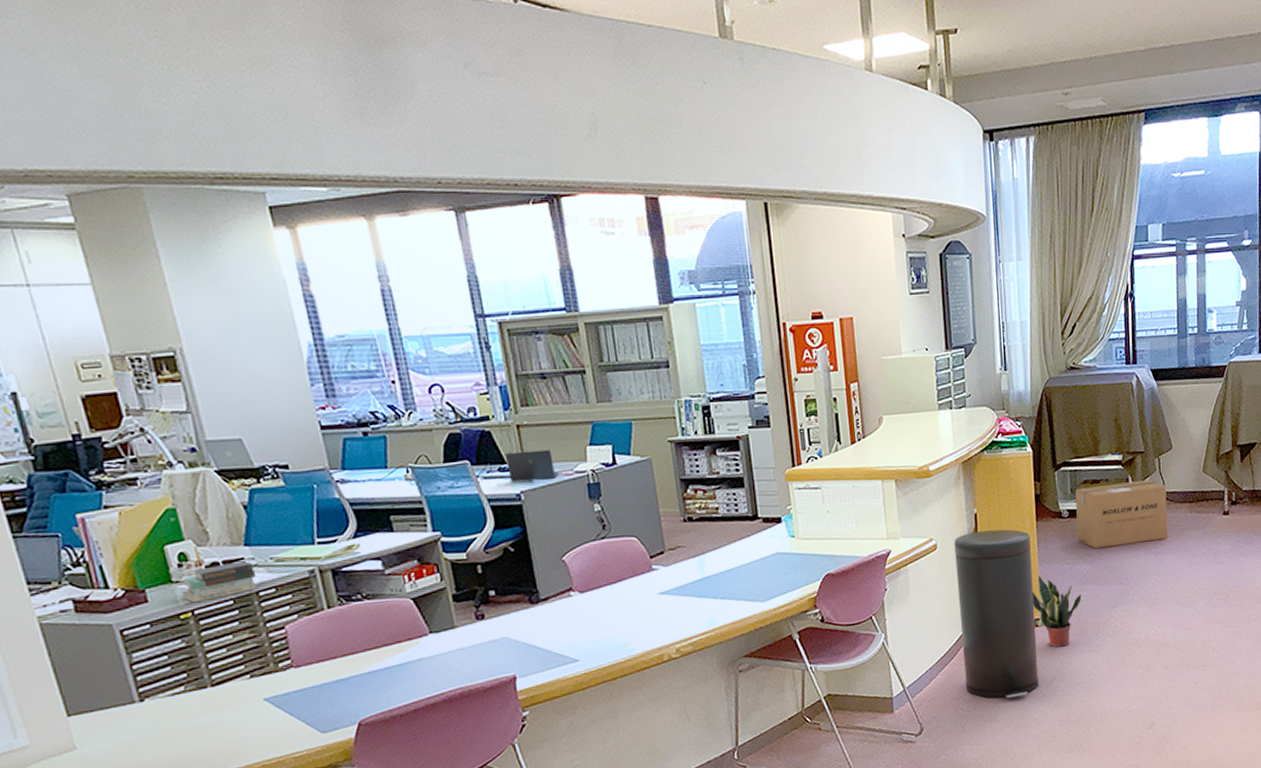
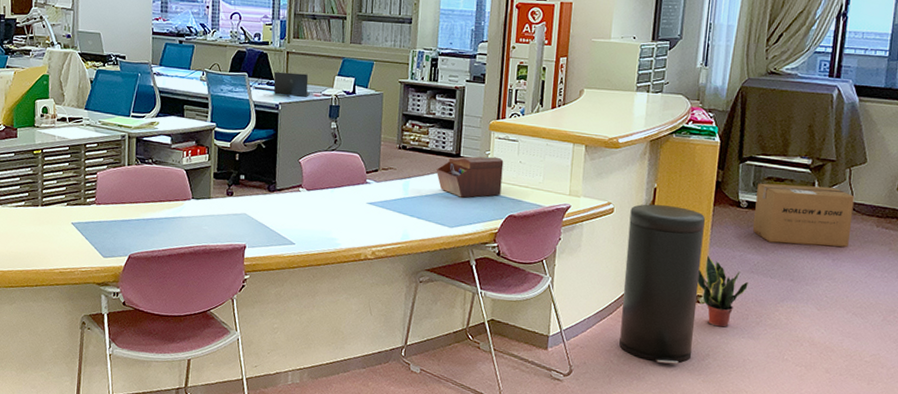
books: present [181,561,257,603] -> none [38,119,88,144]
sewing box: none [733,510,813,565] -> present [436,156,504,198]

